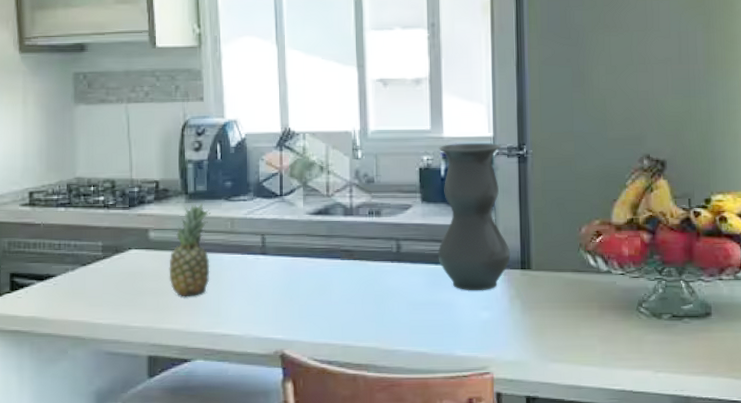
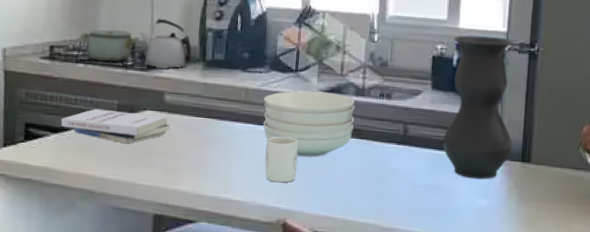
books: none [46,252,158,286] -> present [60,108,171,144]
cooking pot: none [57,169,119,203] -> present [79,29,140,62]
kettle: none [117,154,174,206] -> present [138,18,192,69]
fruit: present [169,202,211,296] -> none [180,70,227,160]
bowl: none [250,215,346,282] -> present [263,91,355,157]
mug: none [257,264,291,313] -> present [265,136,298,183]

